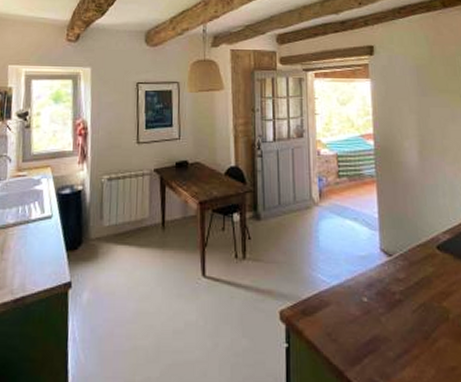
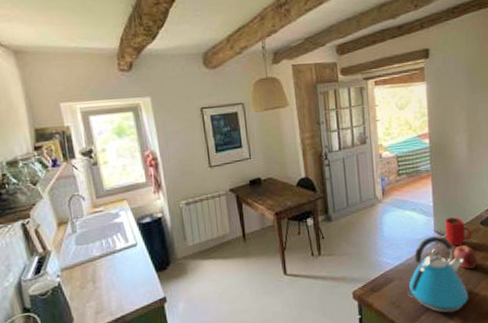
kettle: none [347,254,425,360] -> present [408,235,469,313]
mug: none [393,235,426,273] -> present [445,217,471,247]
apple: none [403,271,436,305] -> present [453,244,478,269]

